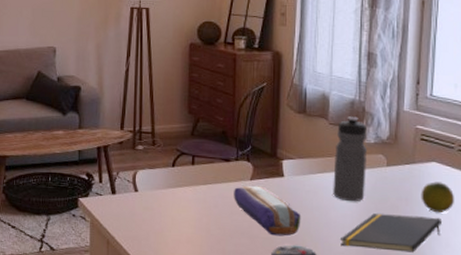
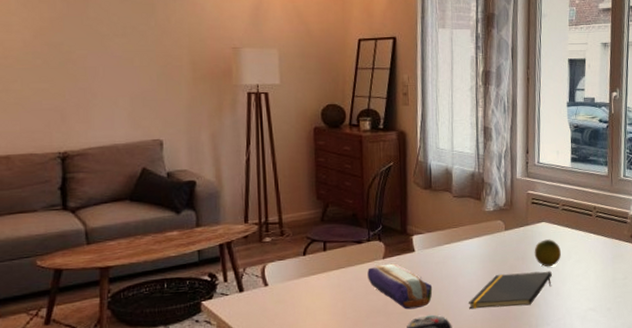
water bottle: present [333,116,367,202] -> none [459,187,488,267]

